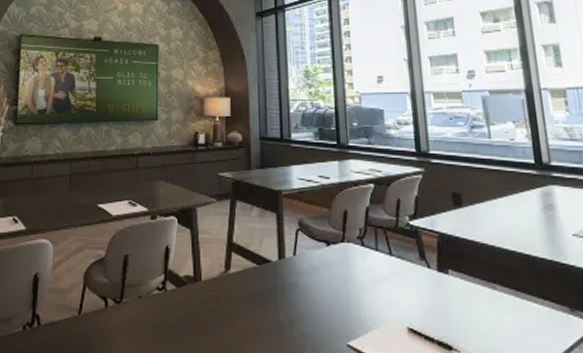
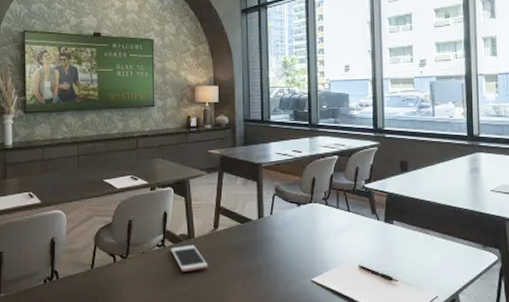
cell phone: none [173,289,218,324] -> present [171,245,208,271]

